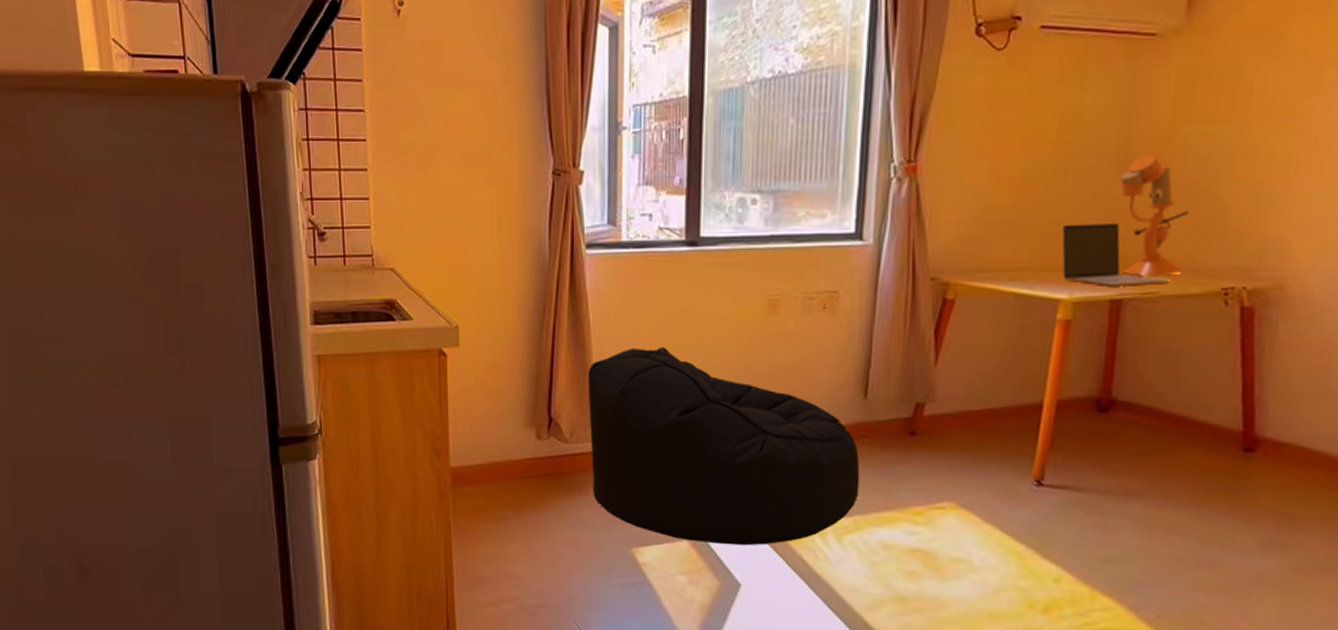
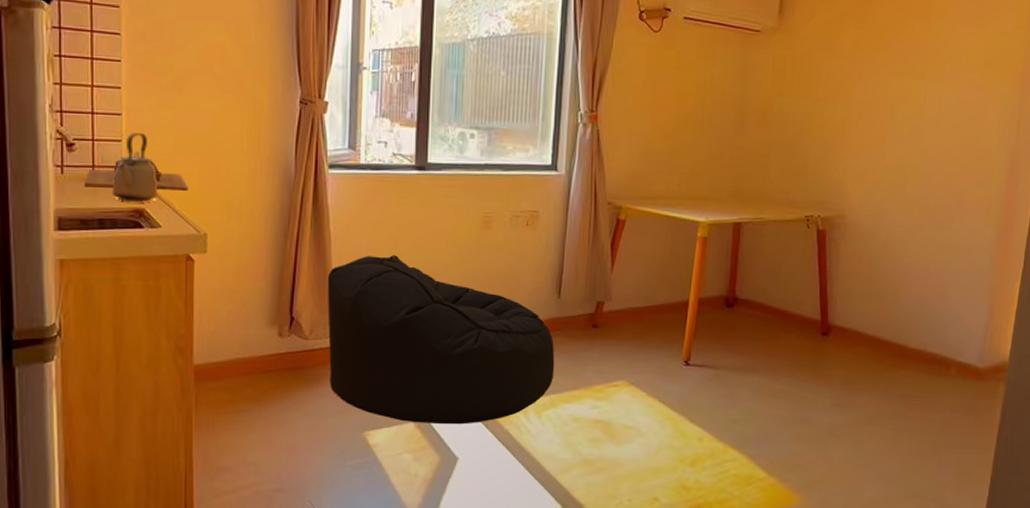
cutting board: none [336,247,438,280] -> present [83,159,188,192]
kettle: none [364,218,408,292] -> present [113,133,158,202]
laptop: present [1061,222,1169,286] -> none [700,165,771,213]
desk lamp: present [1120,153,1188,276] -> none [739,116,783,206]

